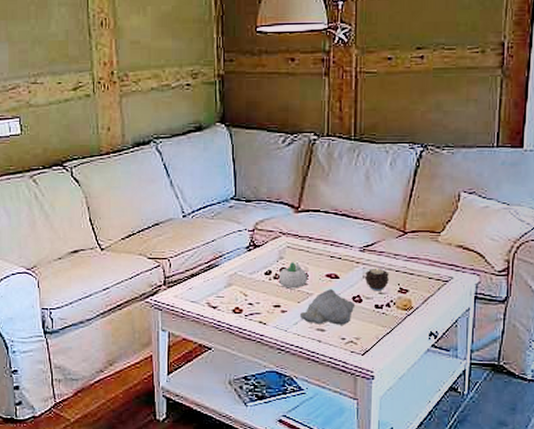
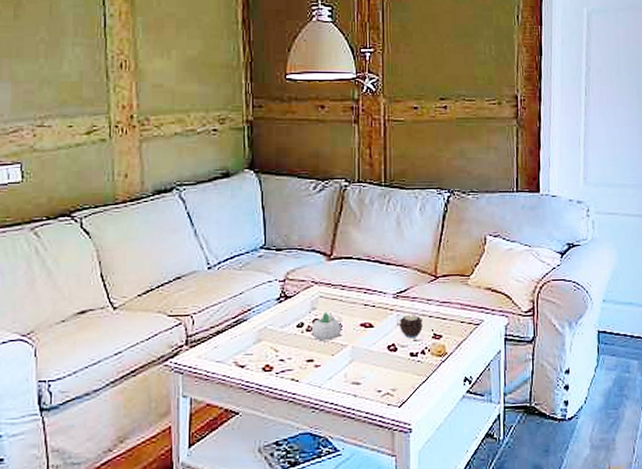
seashell: present [300,289,356,325] -> none [335,339,391,378]

